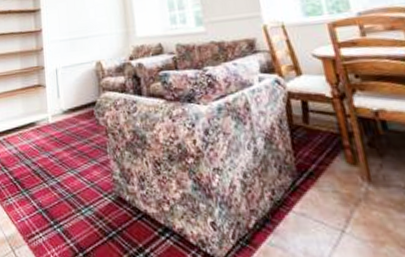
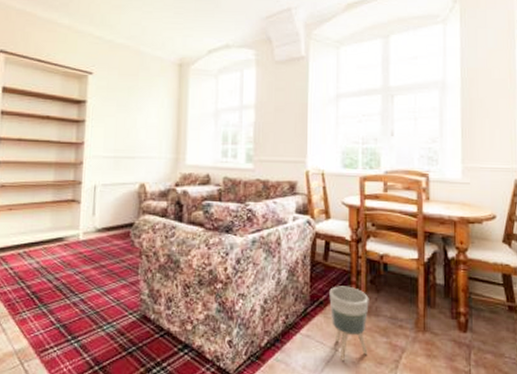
planter: none [318,151,386,245] -> present [329,286,369,361]

